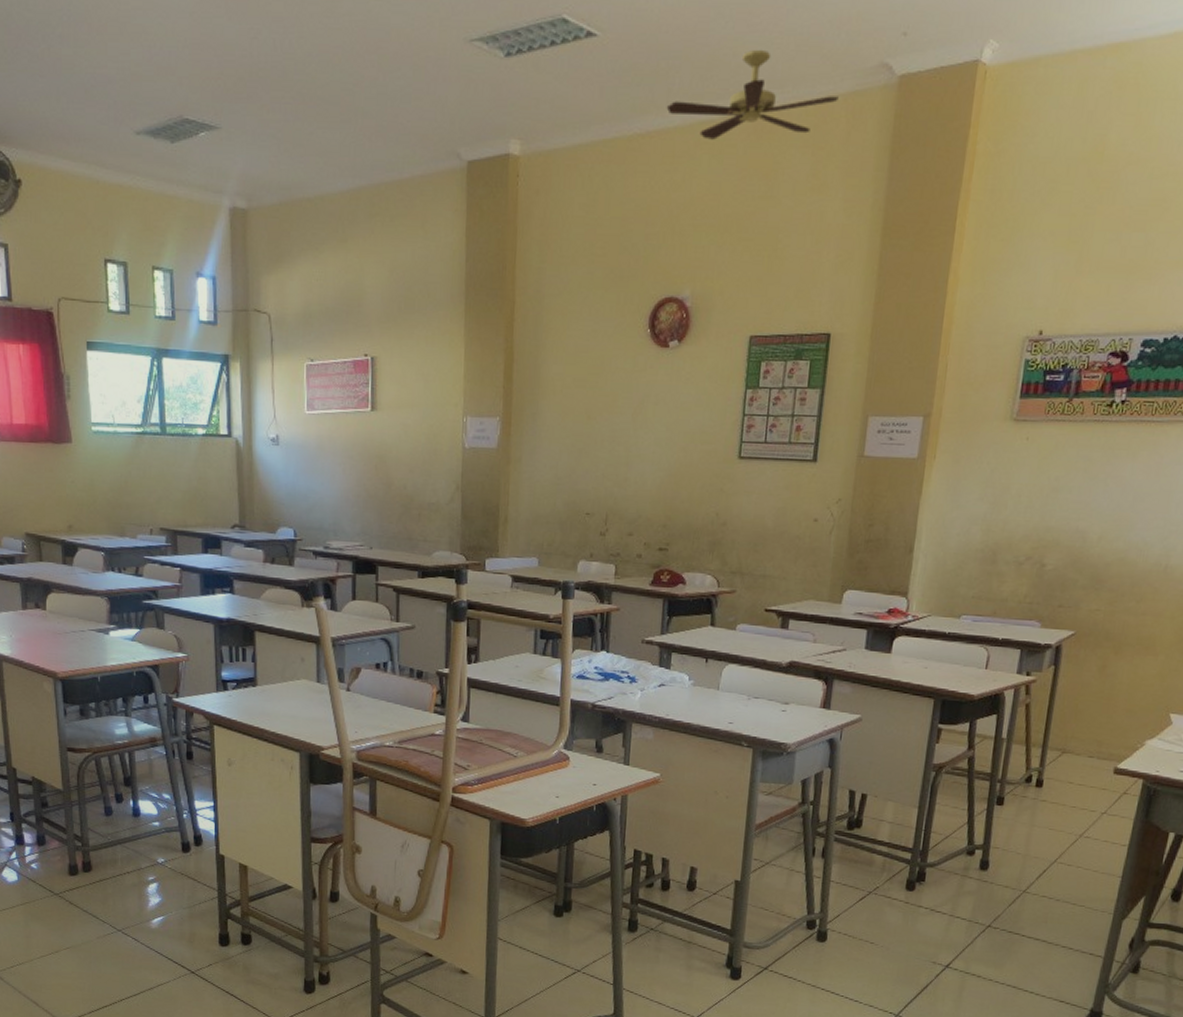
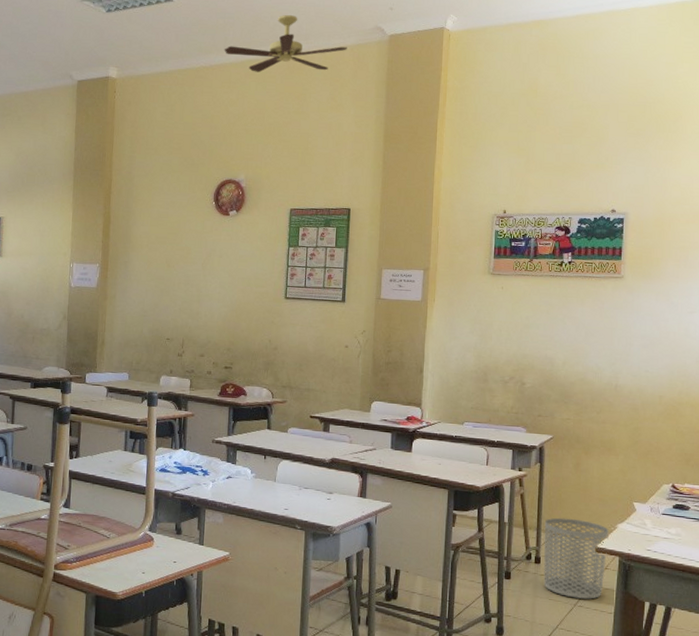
waste bin: none [1044,732,1134,829] -> present [543,517,609,599]

